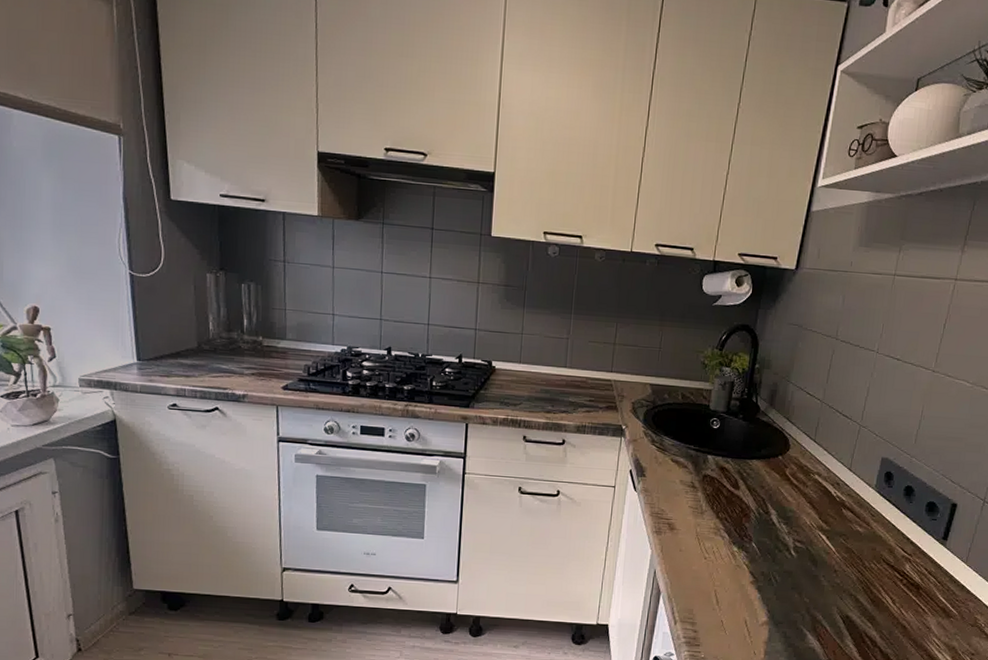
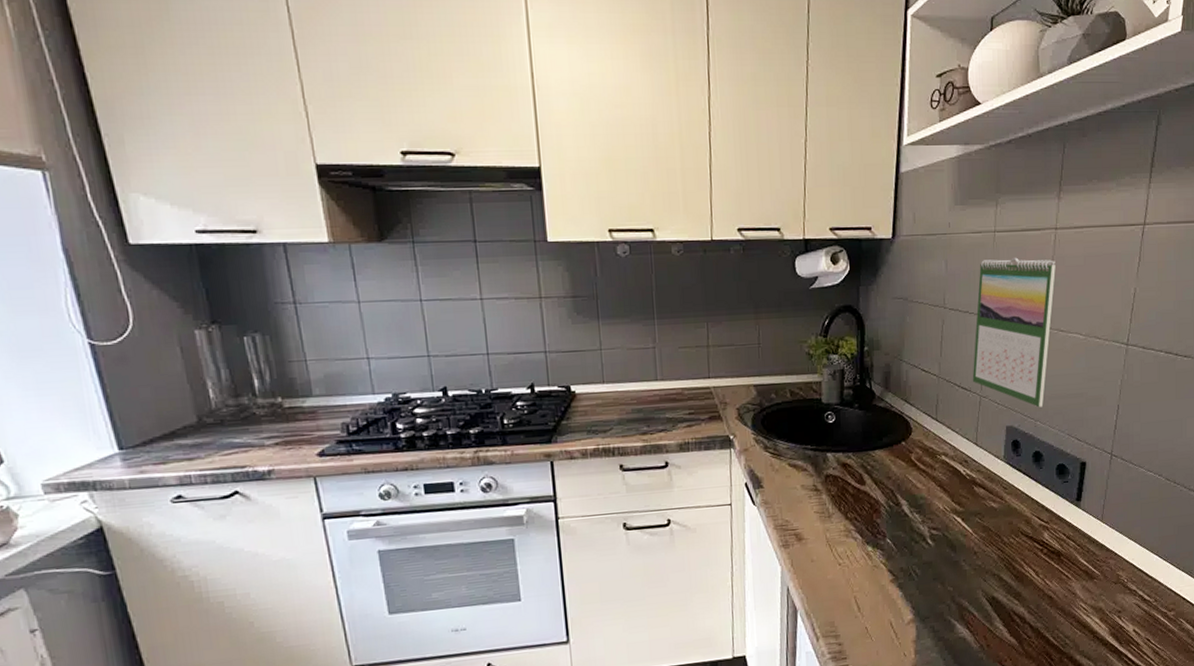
calendar: none [854,300,951,445] -> present [972,257,1056,408]

